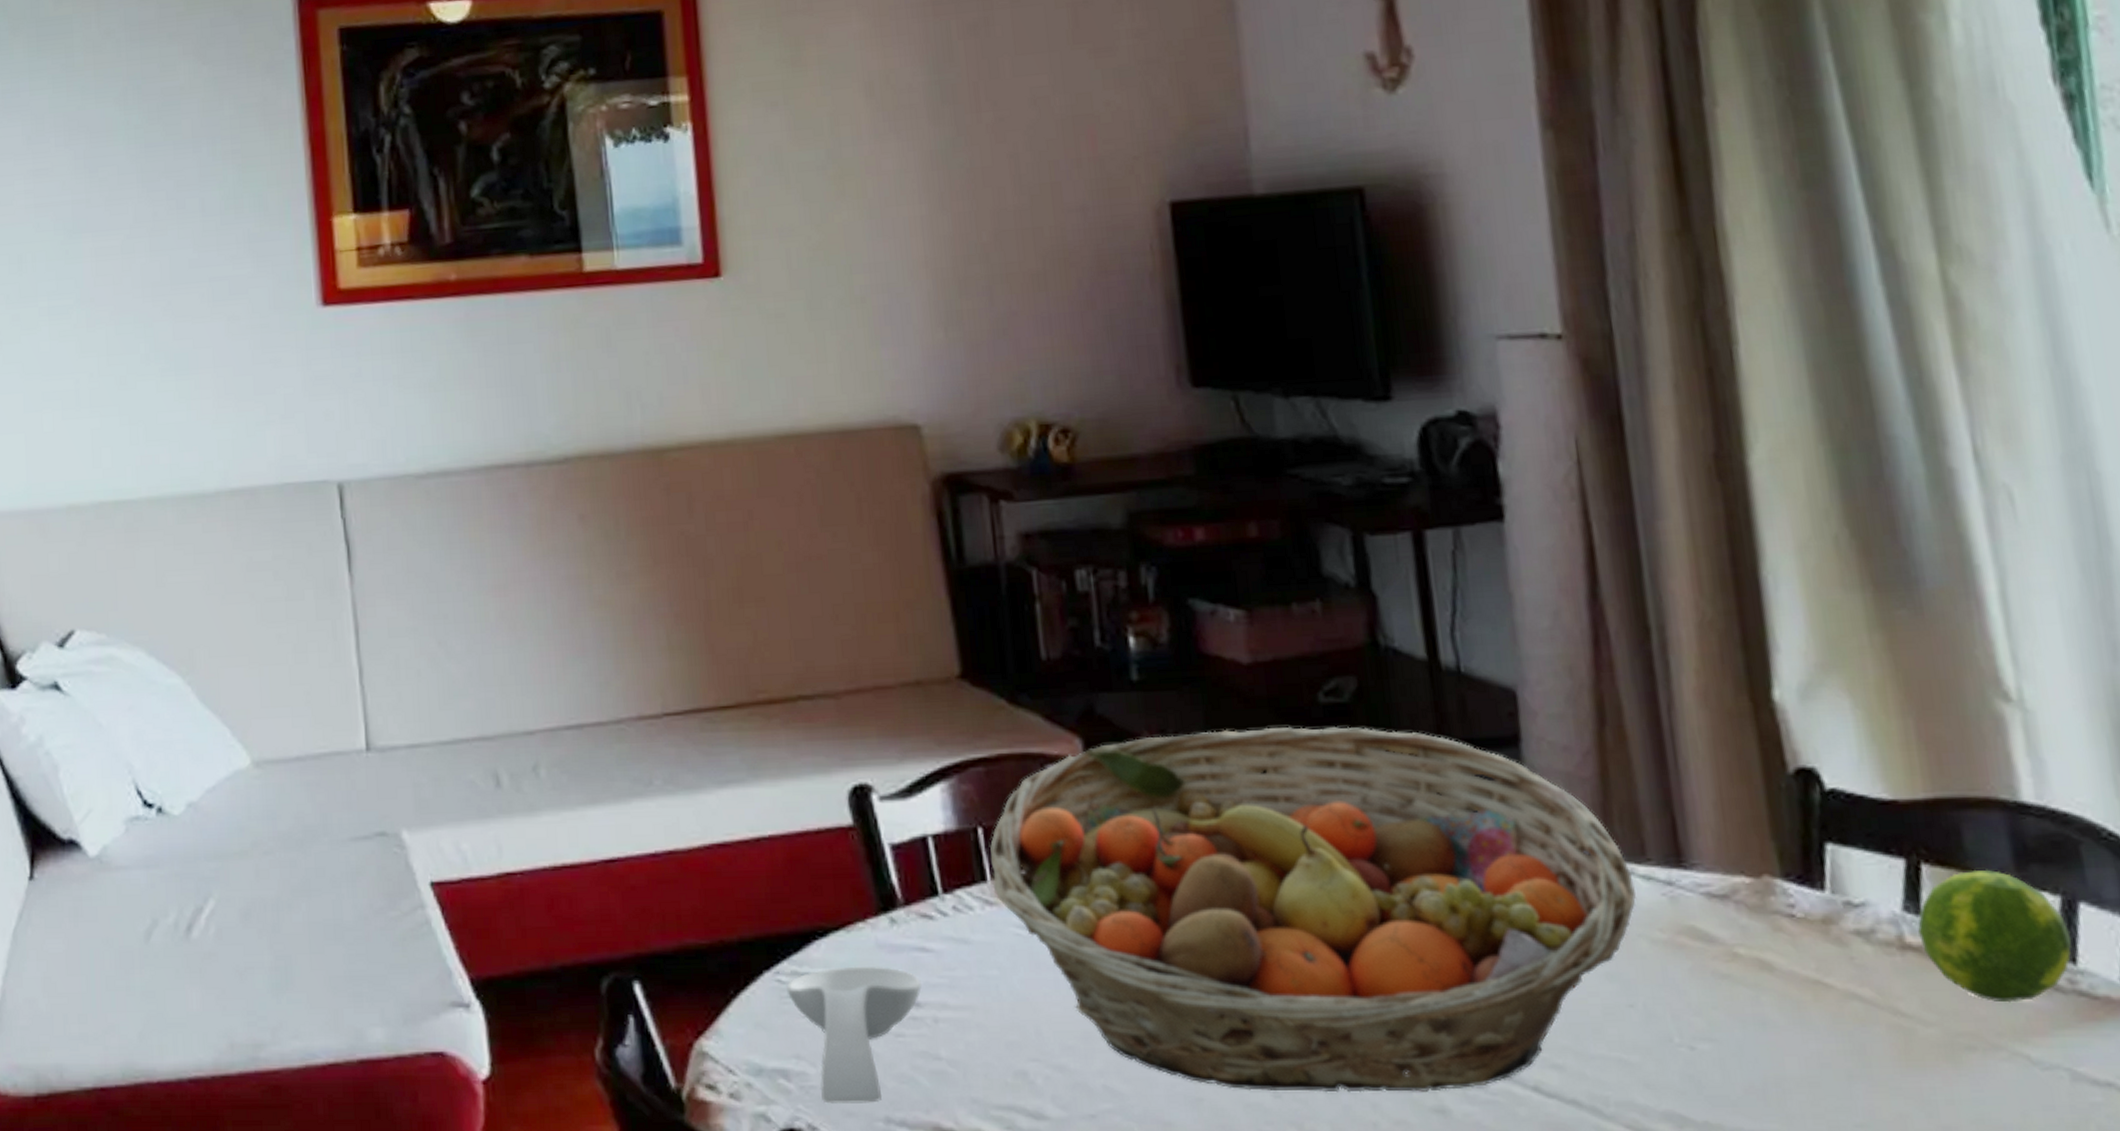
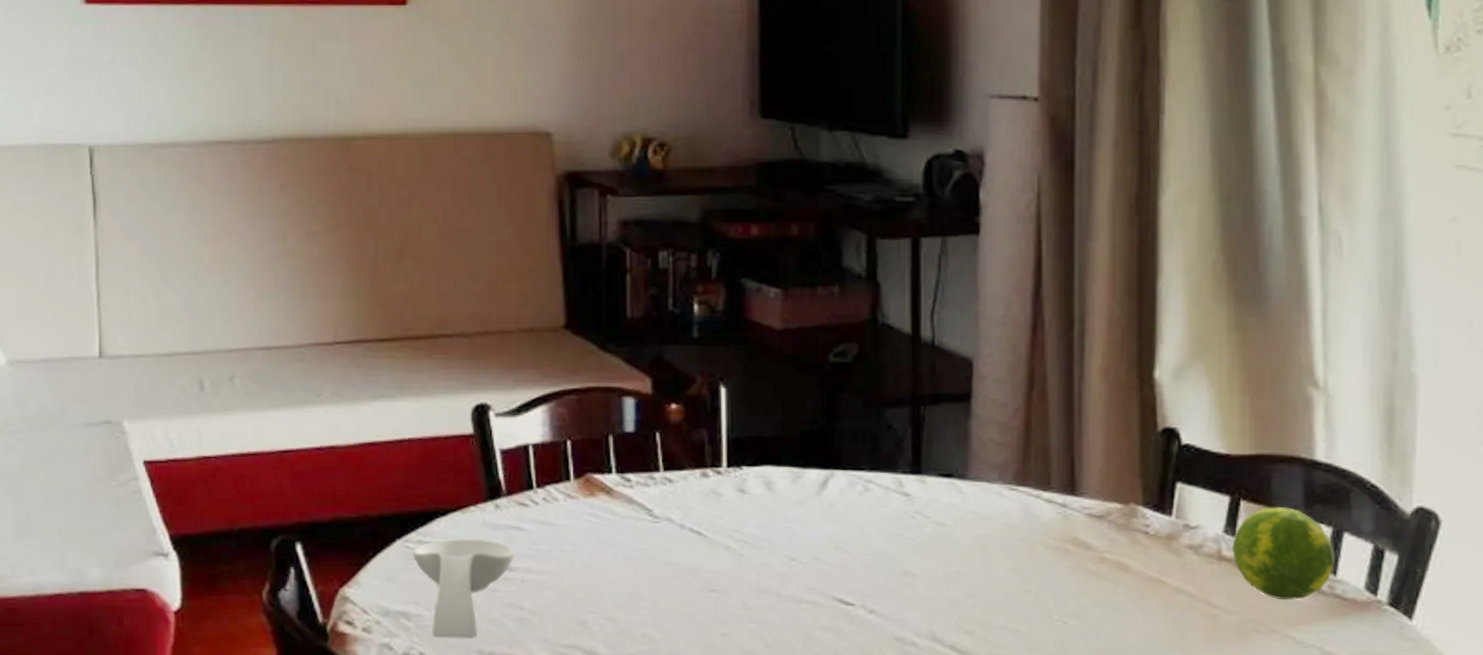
fruit basket: present [990,726,1636,1093] -> none [574,378,1039,647]

